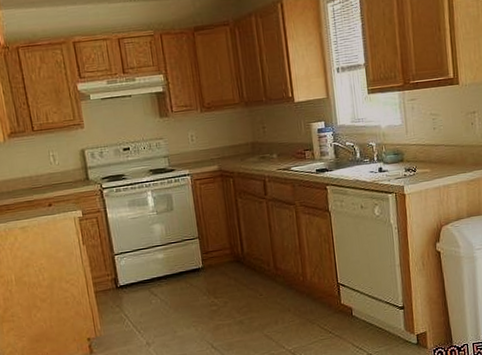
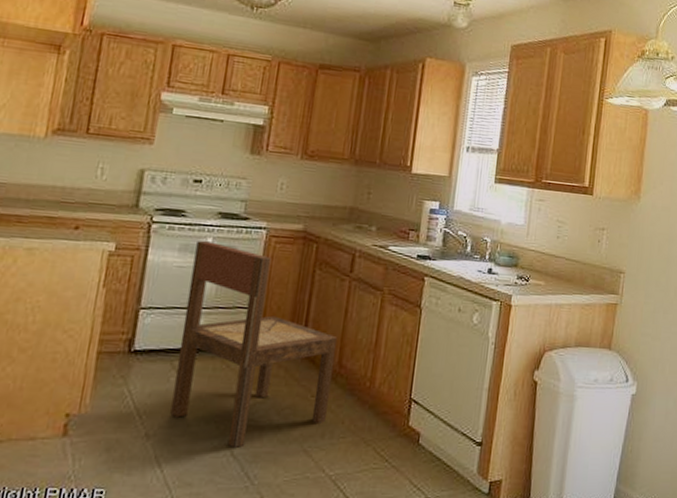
dining chair: none [140,194,276,342] -> present [170,240,338,448]

